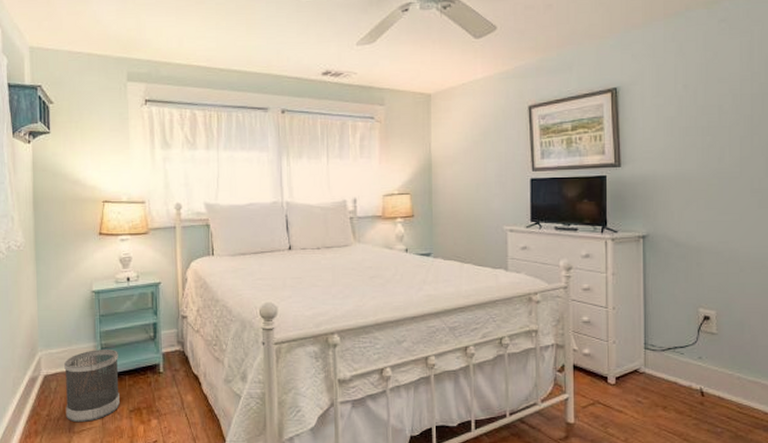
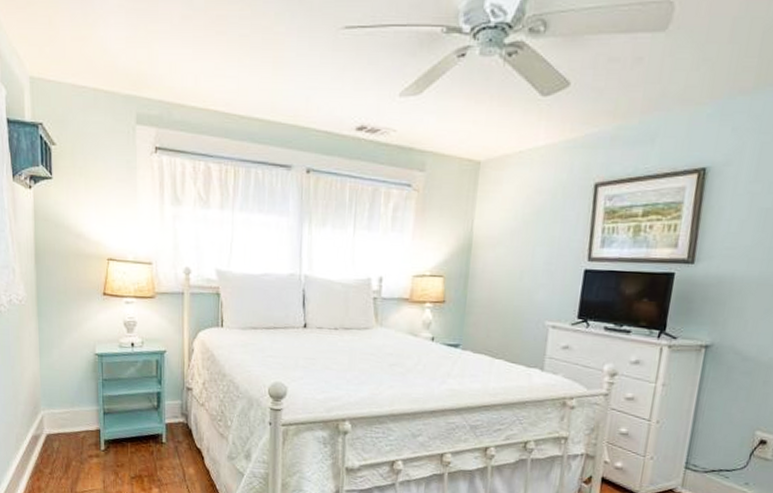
wastebasket: present [64,348,120,423] -> none [67,413,121,484]

